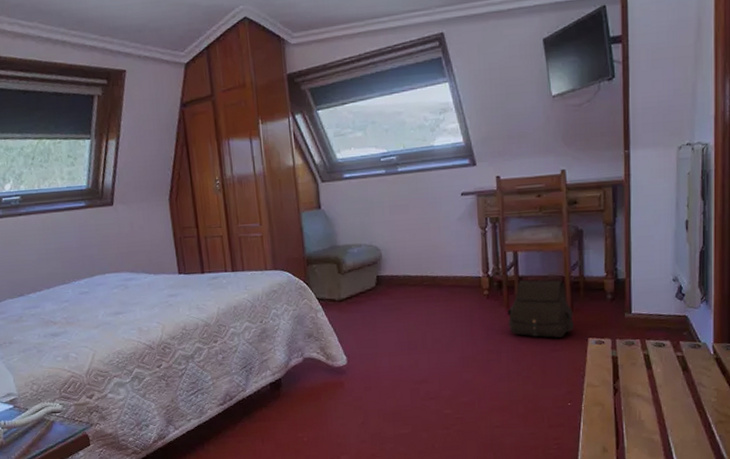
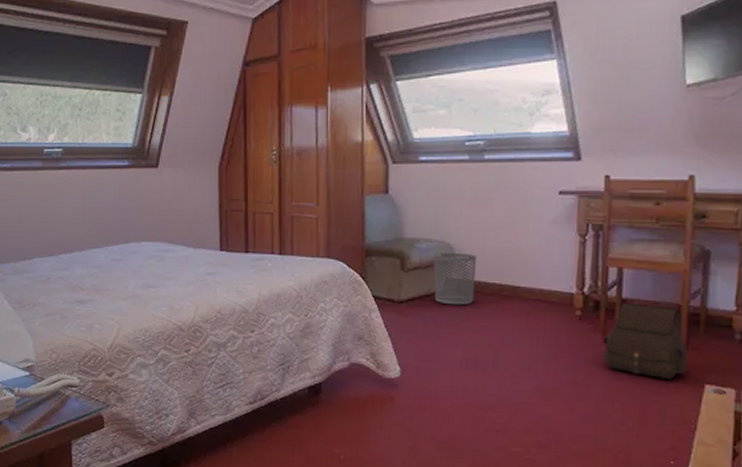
waste bin: none [365,253,402,299] -> present [433,252,477,306]

